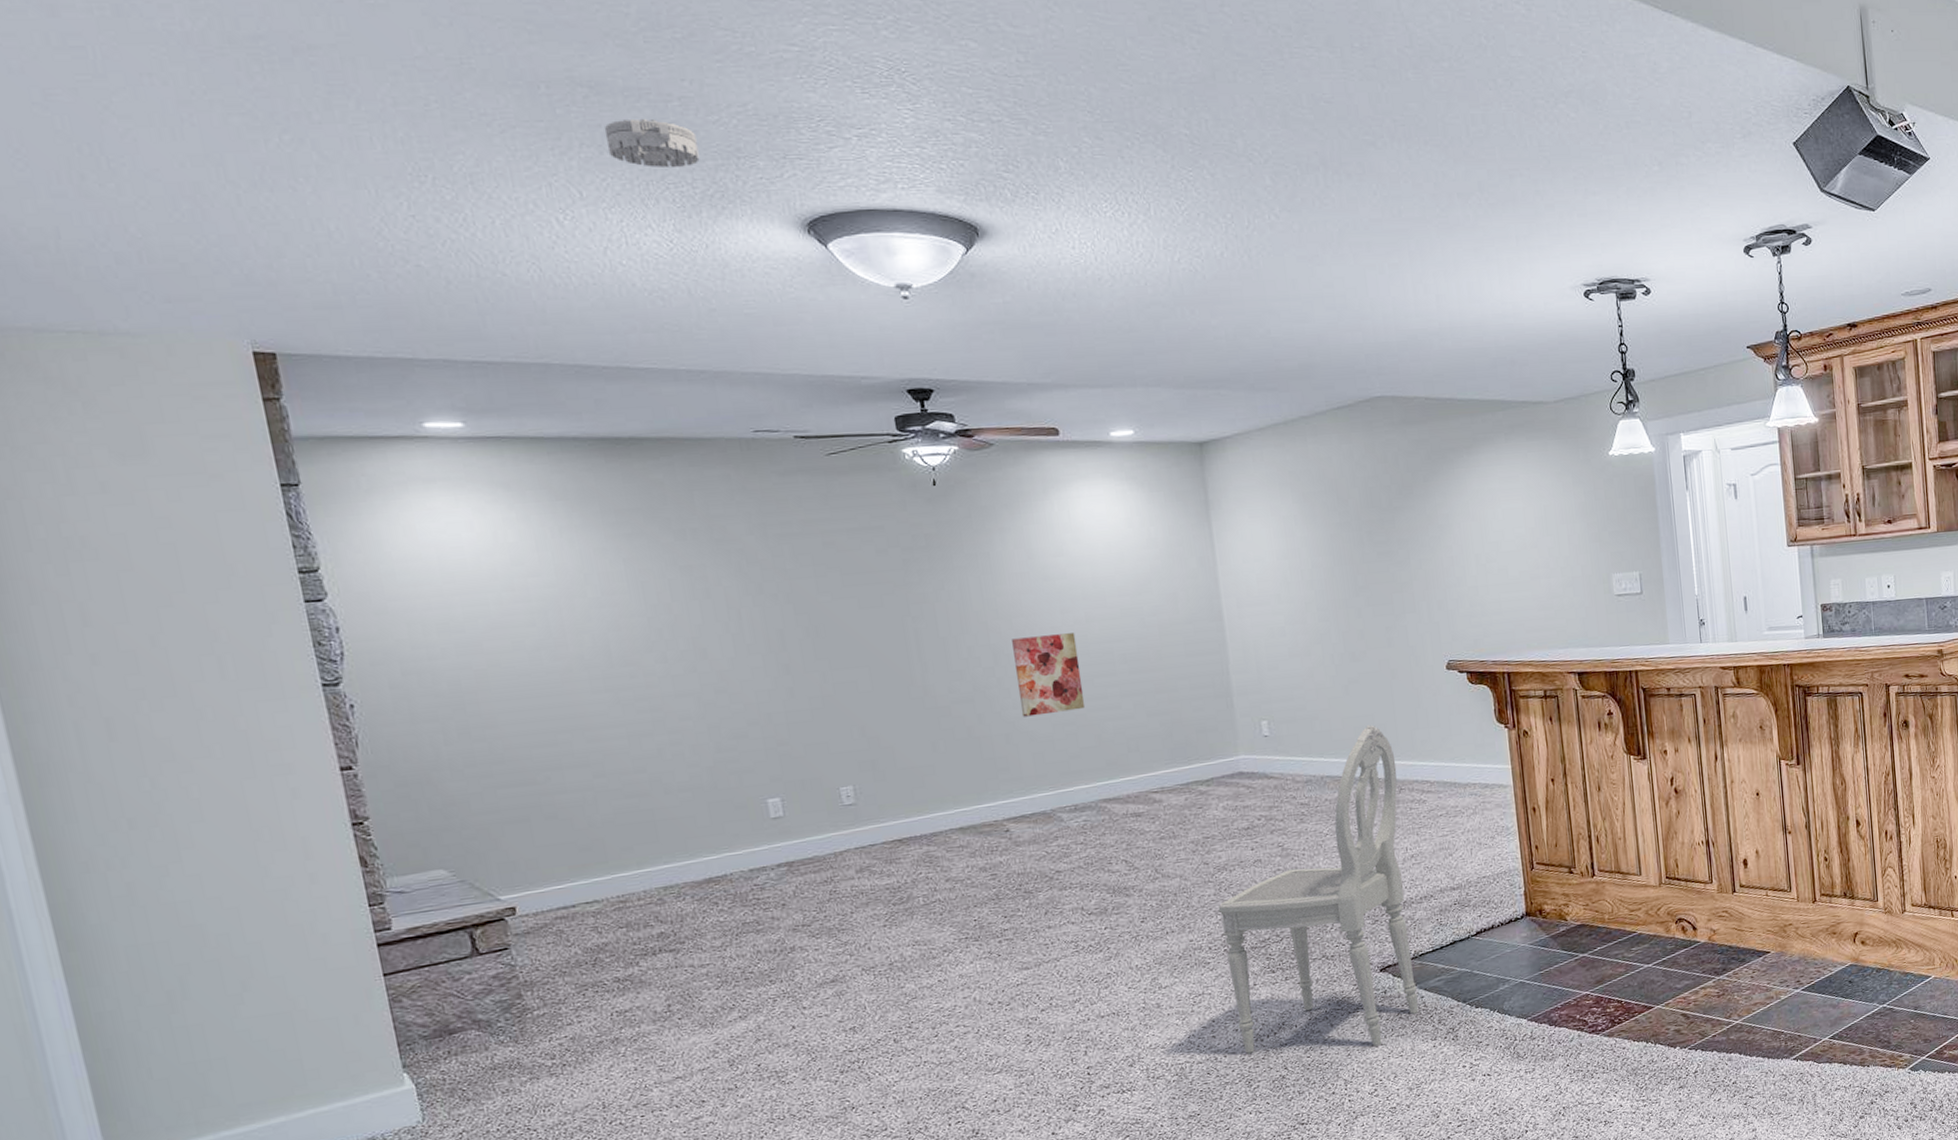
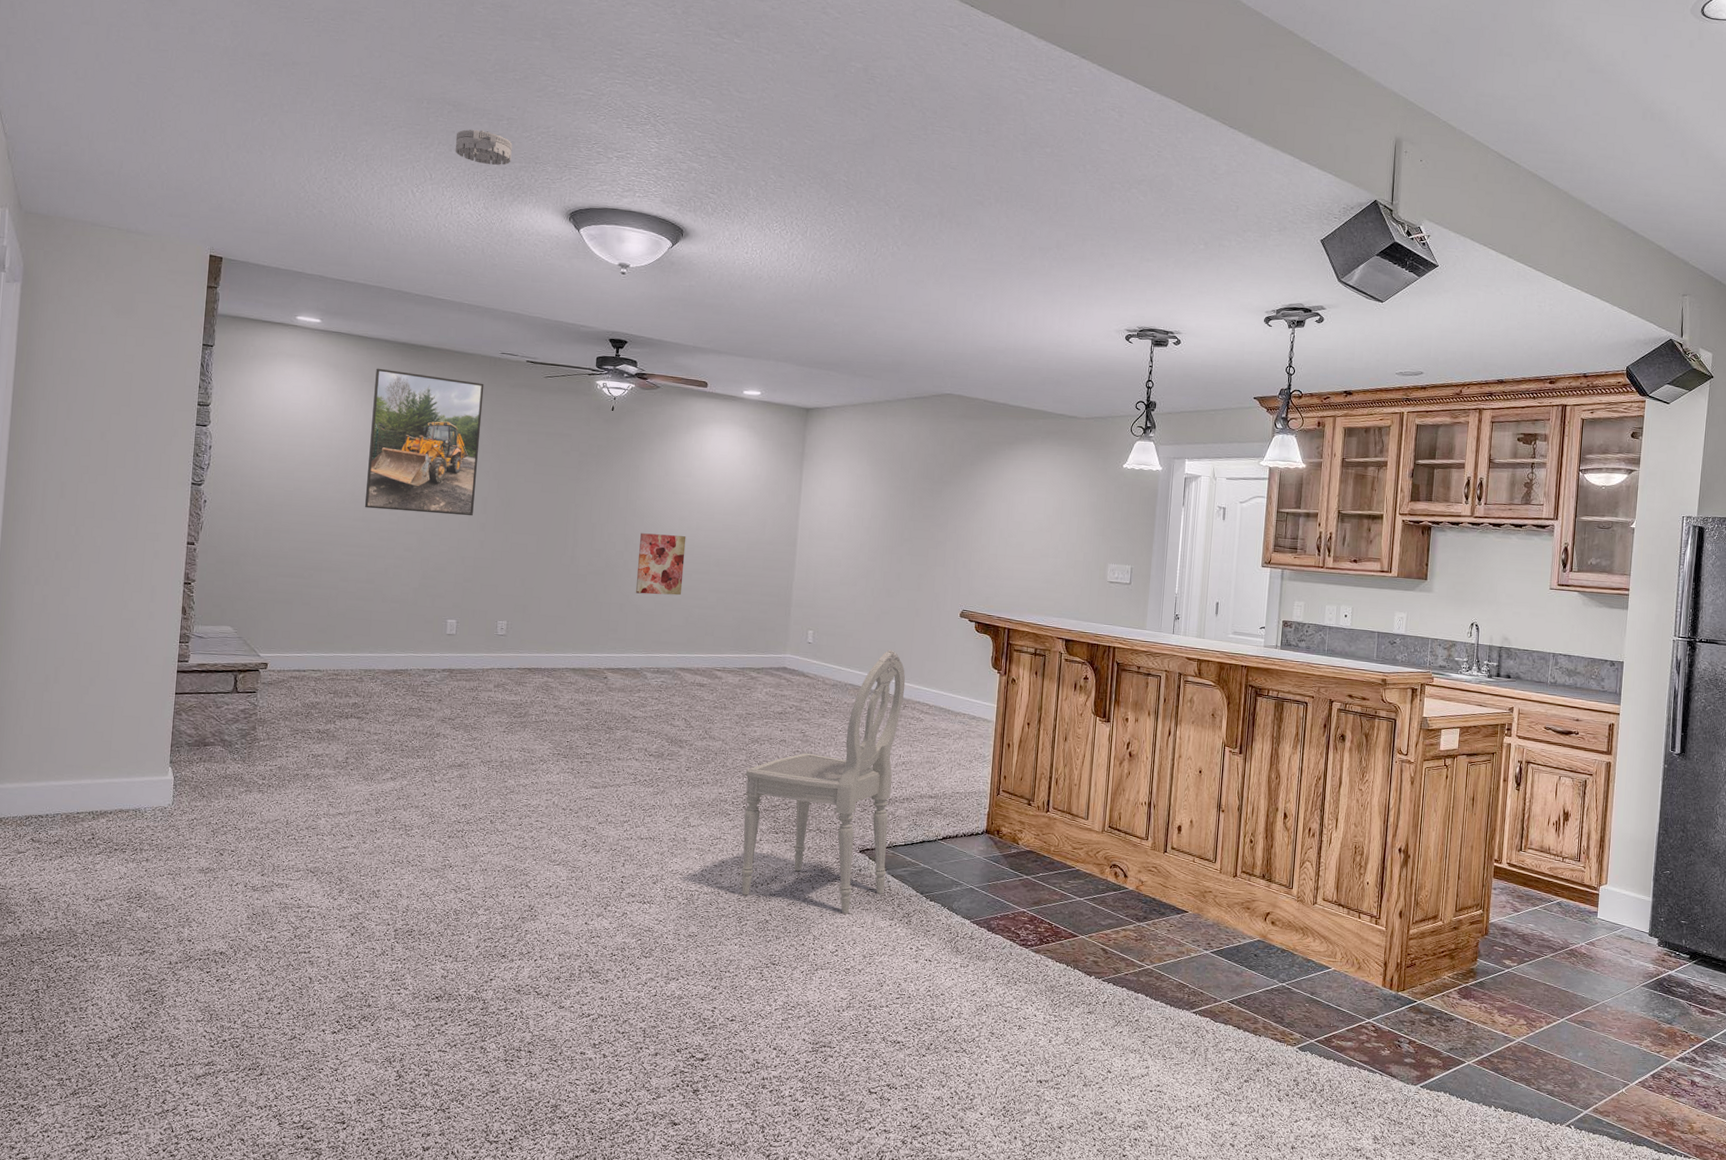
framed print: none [570,476,768,674] -> present [364,368,484,516]

